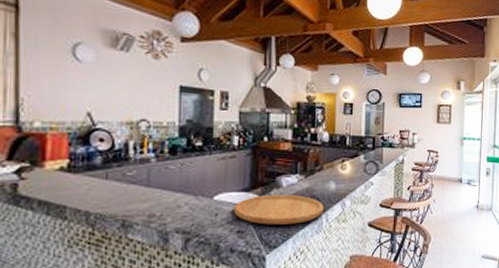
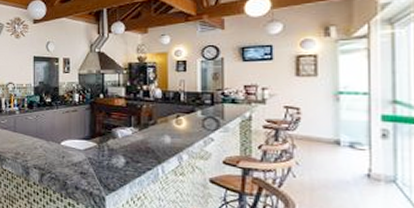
cutting board: present [233,195,325,225] -> none [76,144,160,172]

